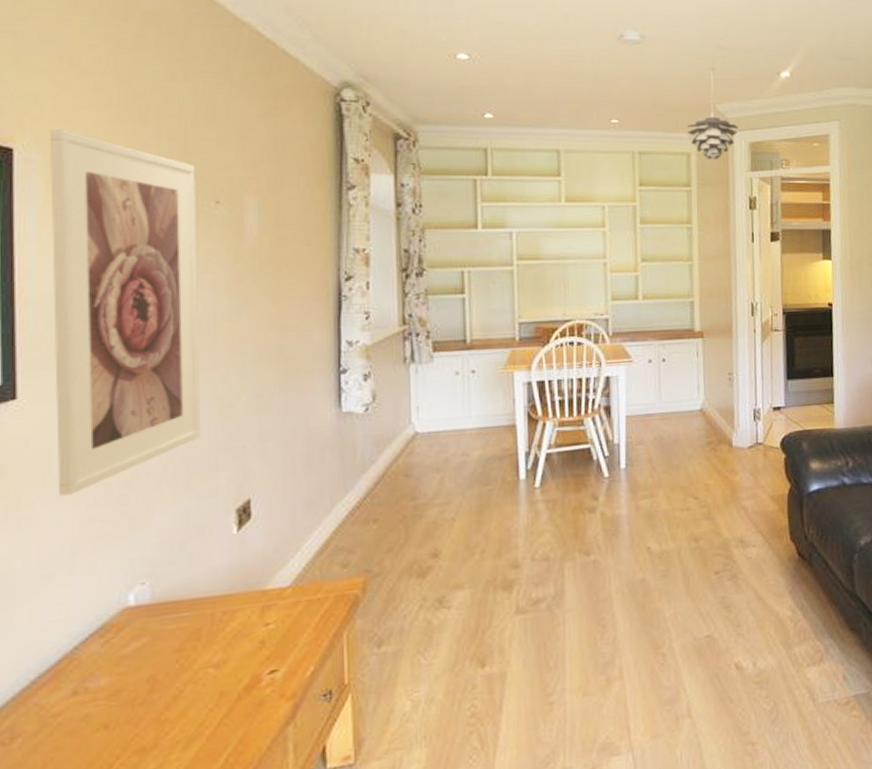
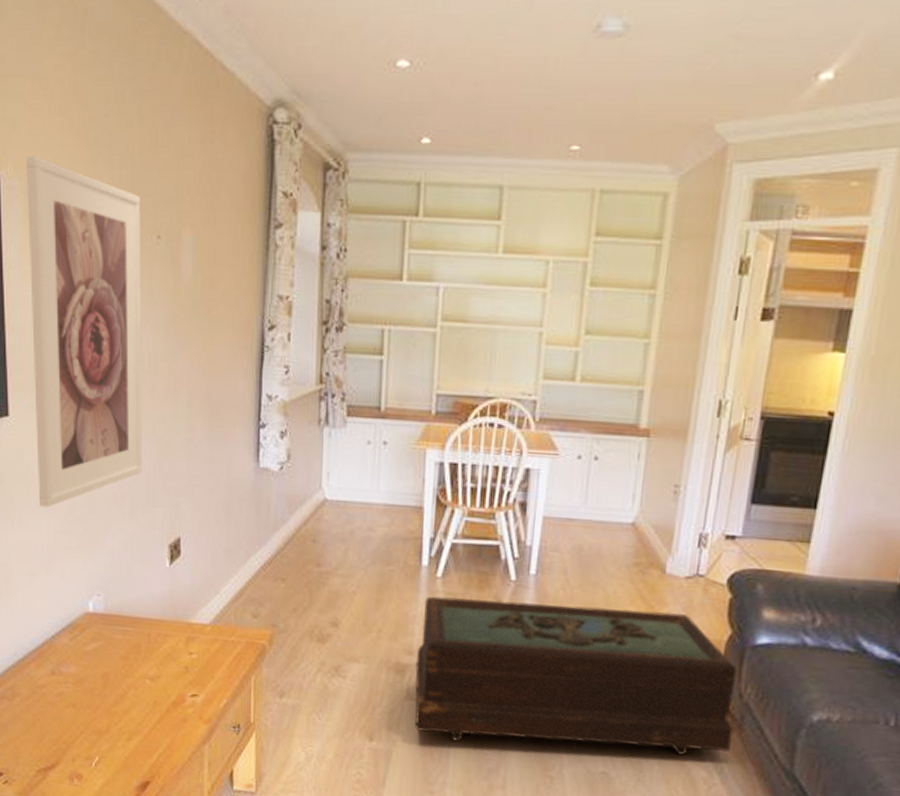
coffee table: none [522,478,806,644] -> present [415,596,738,755]
pendant light: present [688,67,739,159] -> none [669,67,742,202]

